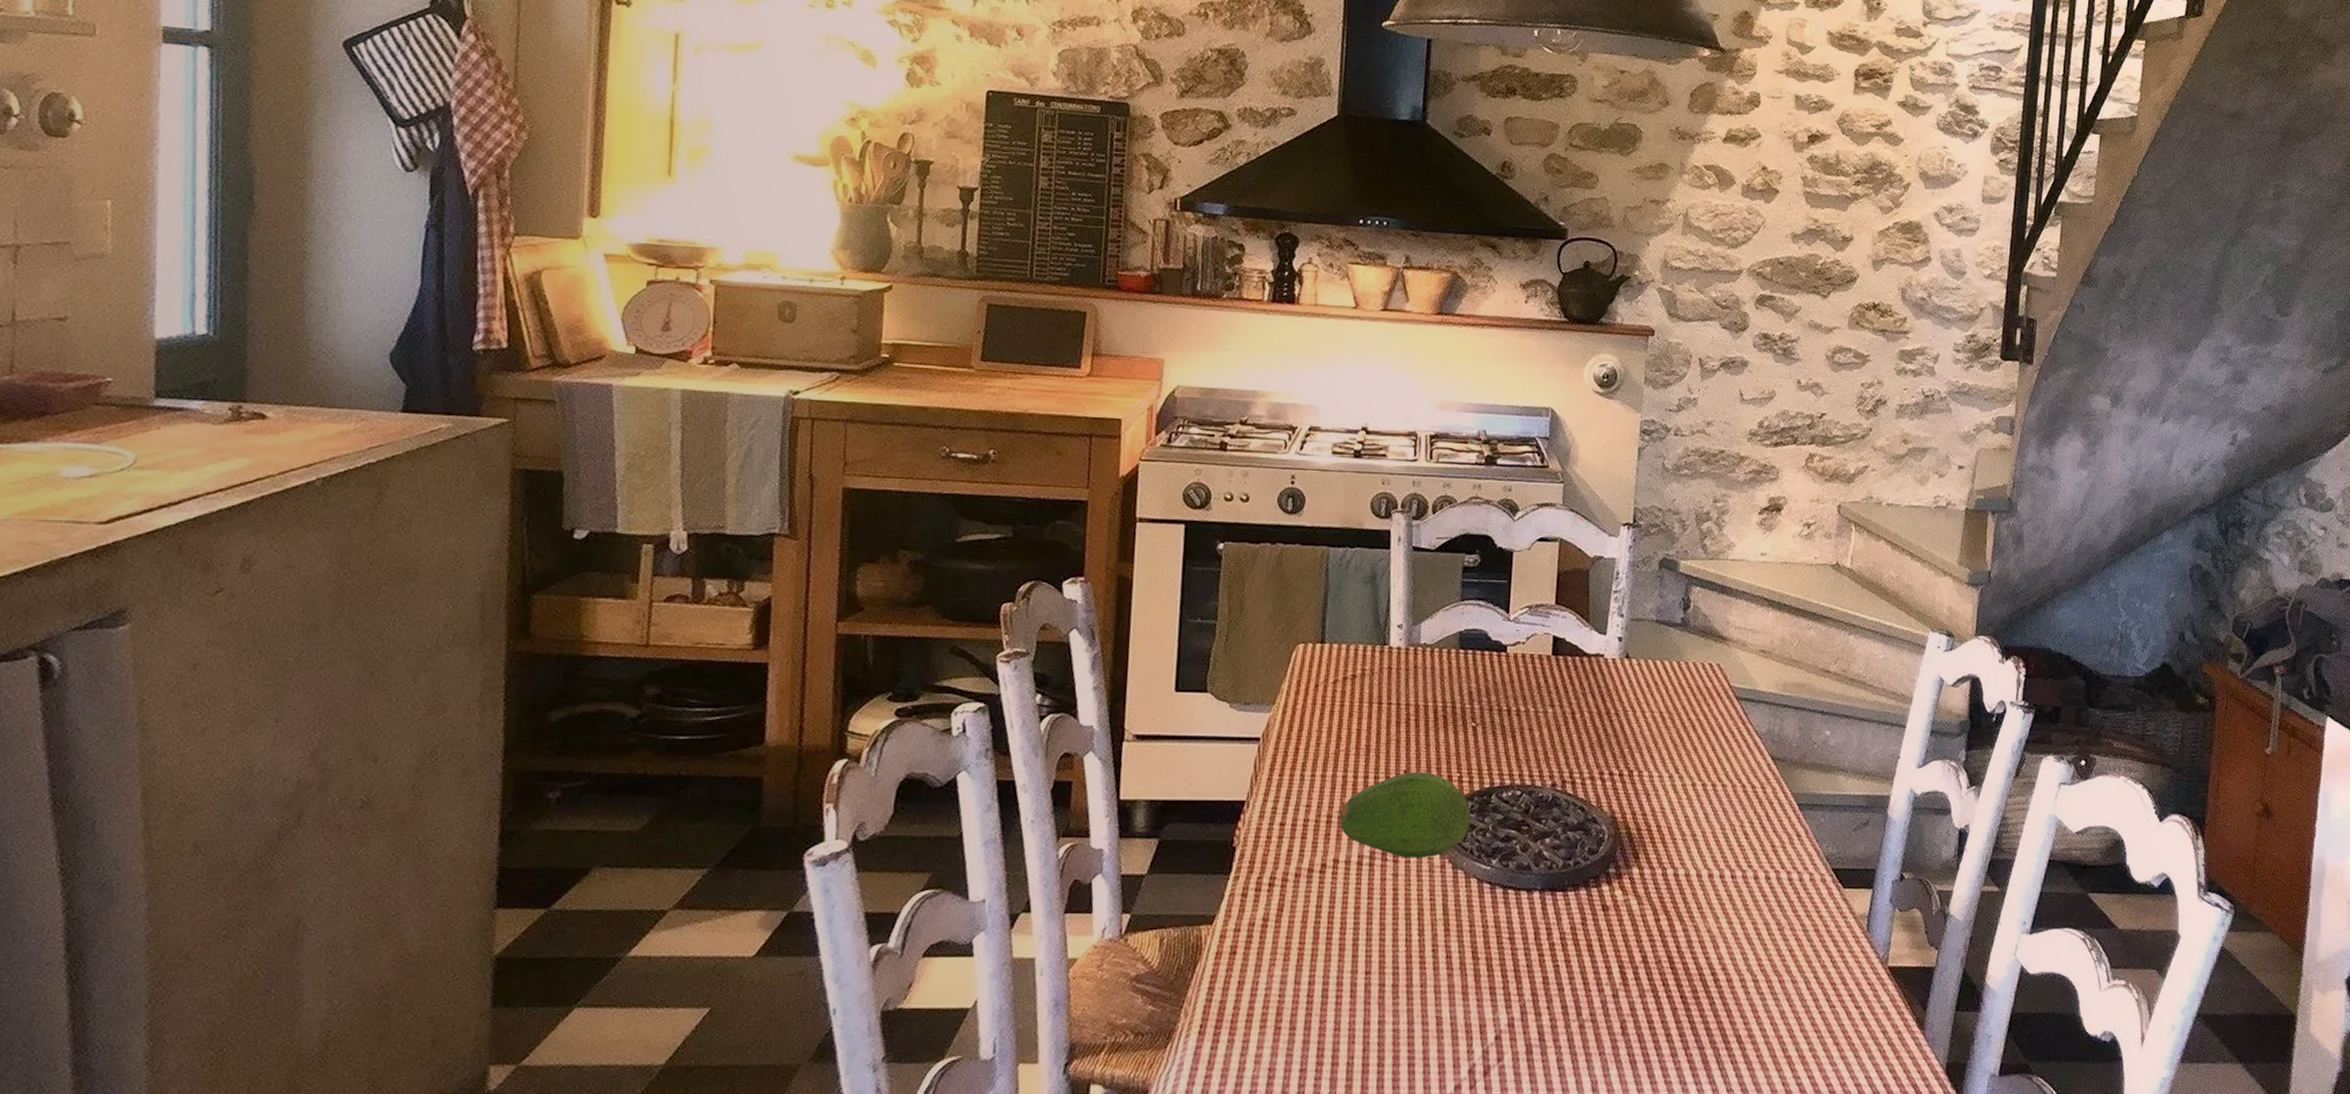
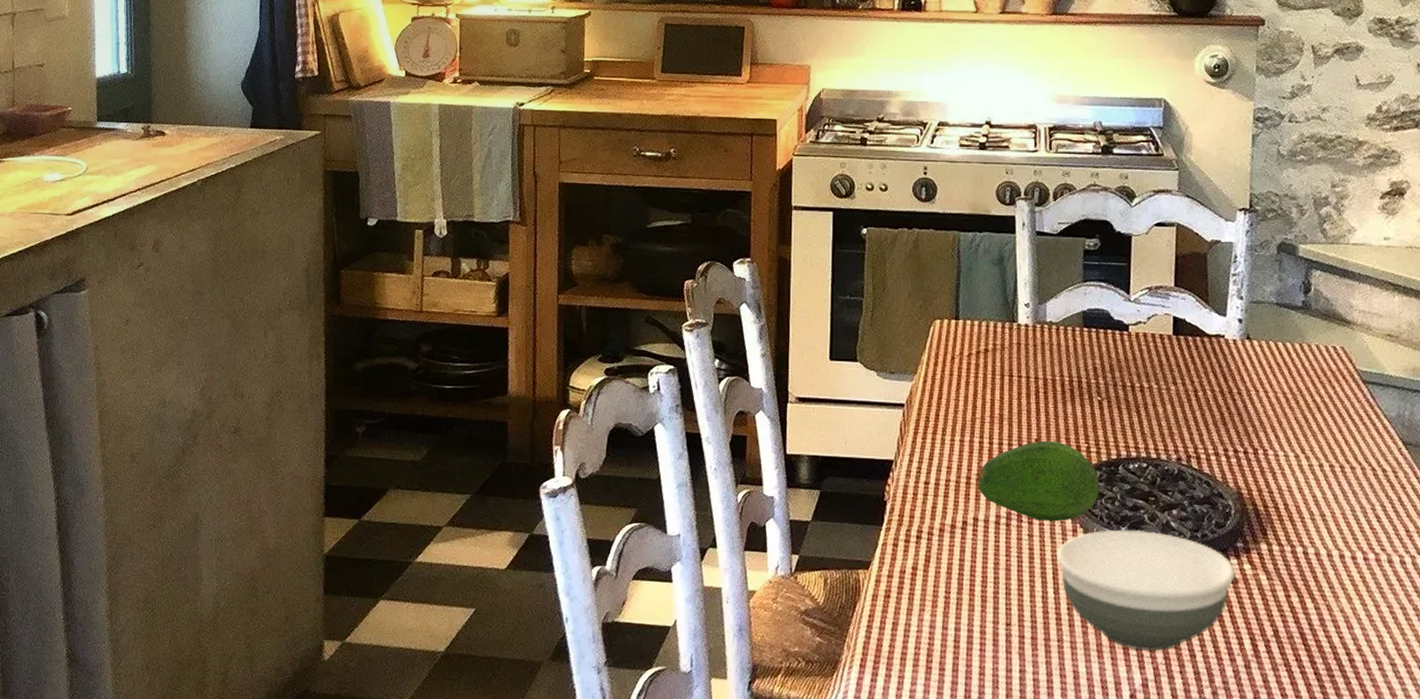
bowl: none [1423,862,1607,989] -> present [1057,529,1236,652]

